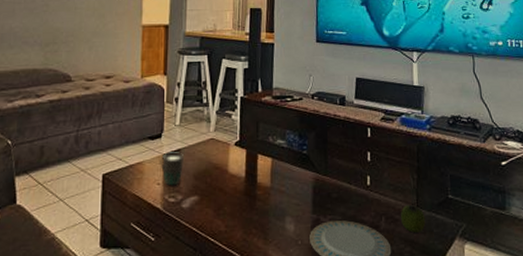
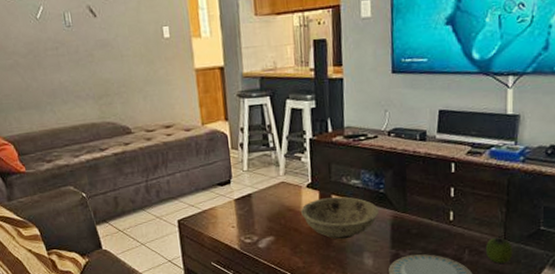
mug: present [160,152,183,186] -> none [232,196,256,229]
bowl: none [228,156,301,202] -> present [301,196,378,240]

